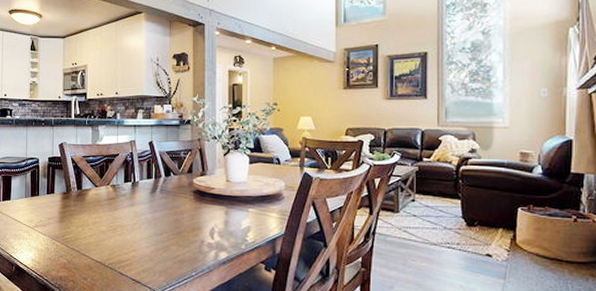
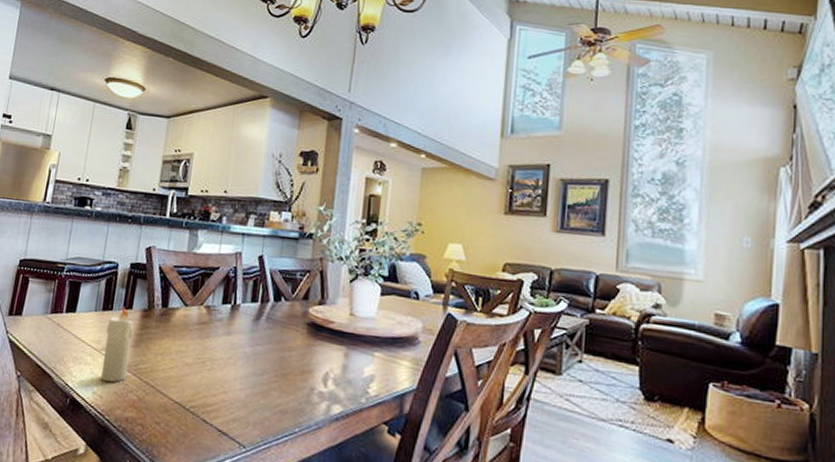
candle: none [36,192,57,251] -> present [100,306,135,383]

